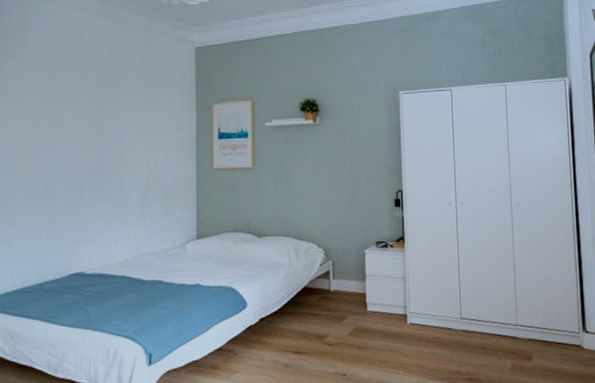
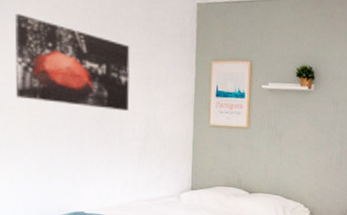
wall art: none [13,74,129,163] -> present [14,13,130,112]

